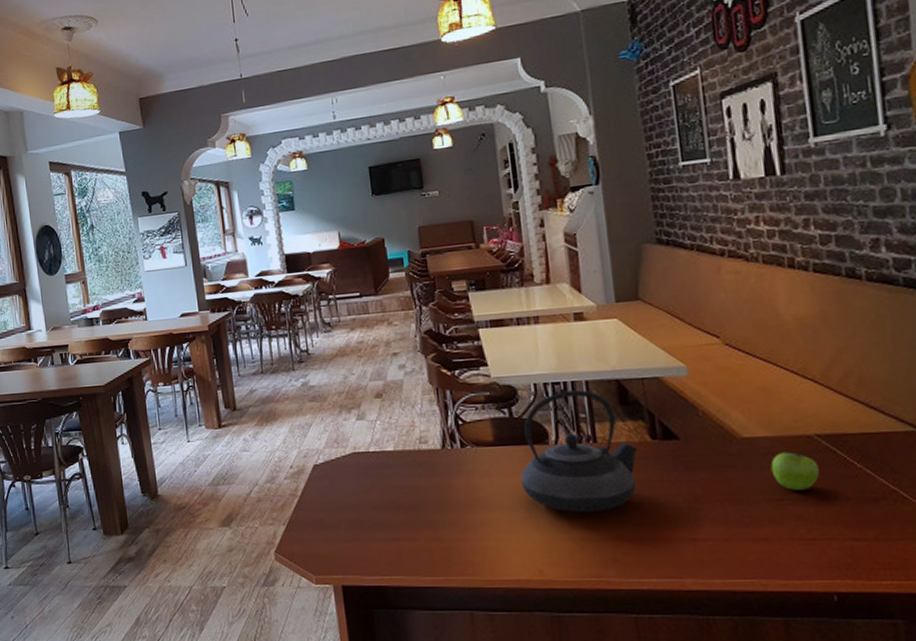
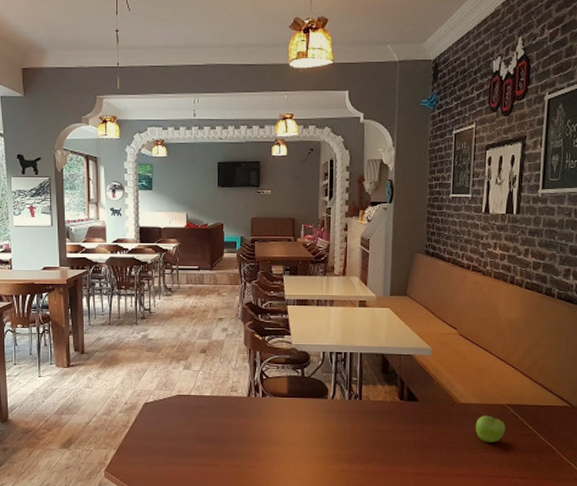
teapot: present [520,390,638,513] -> none [303,359,389,452]

